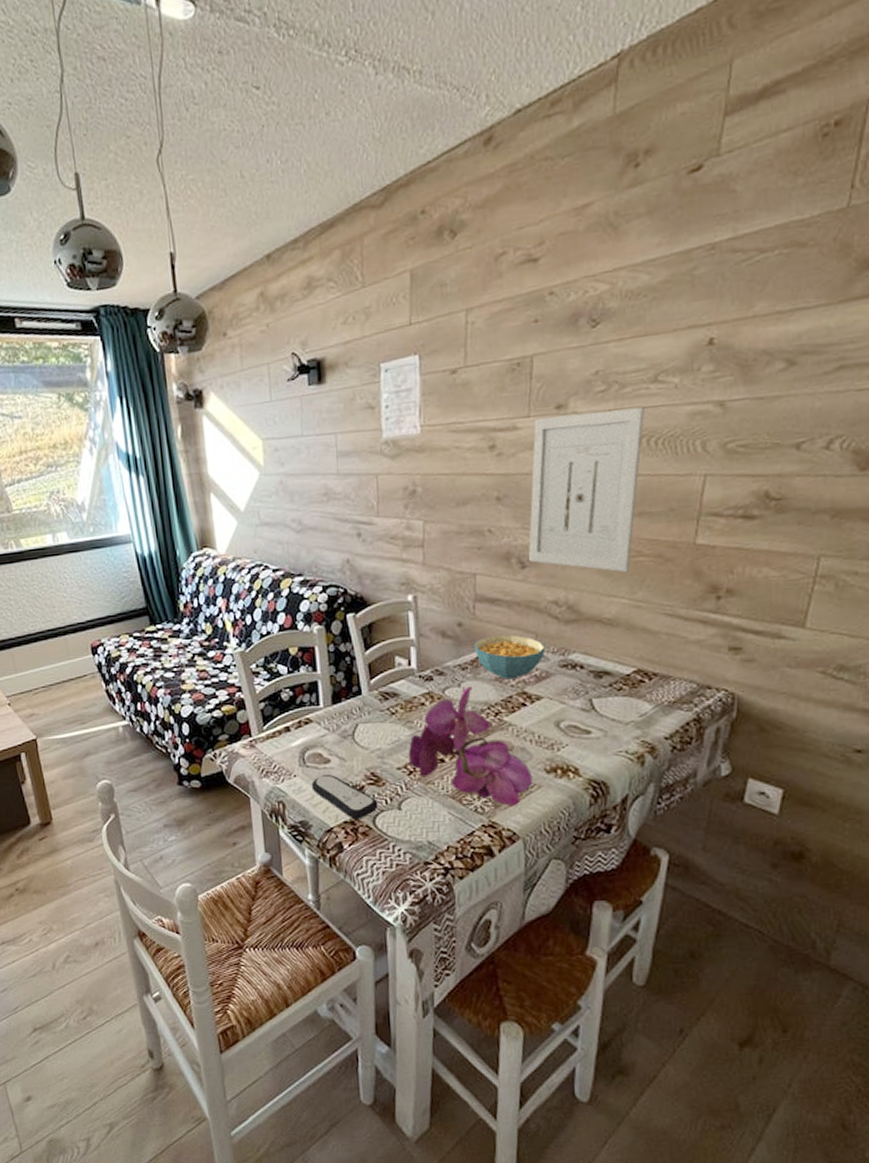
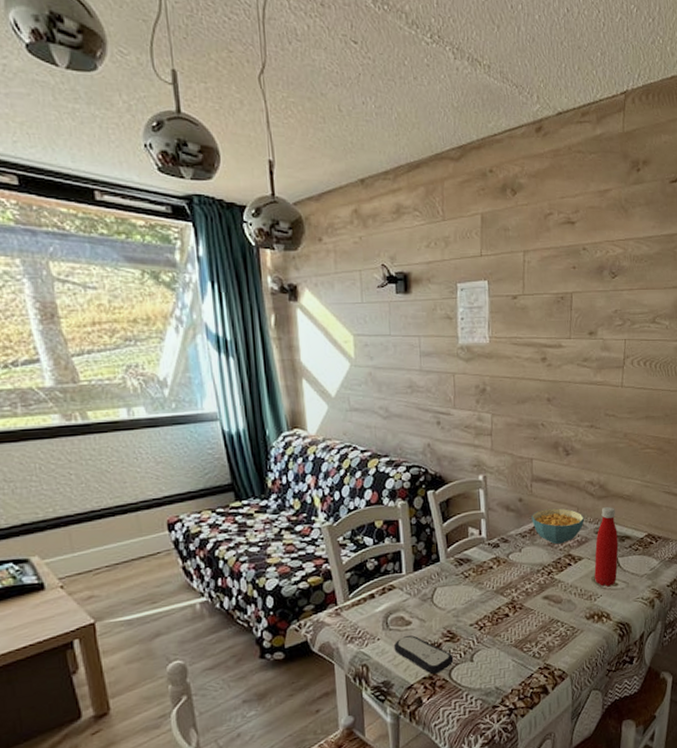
flower: present [408,687,533,806] -> none [479,551,577,650]
wall art: present [528,407,644,573] -> none [571,339,648,461]
bottle: none [558,633,593,735] -> present [594,507,619,587]

